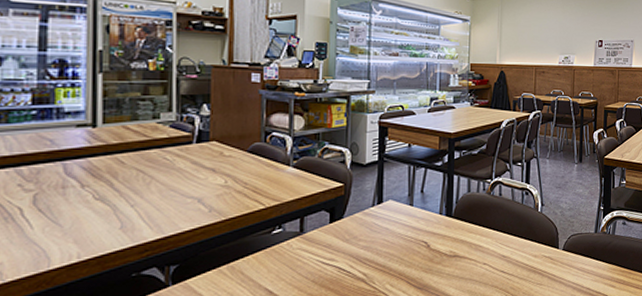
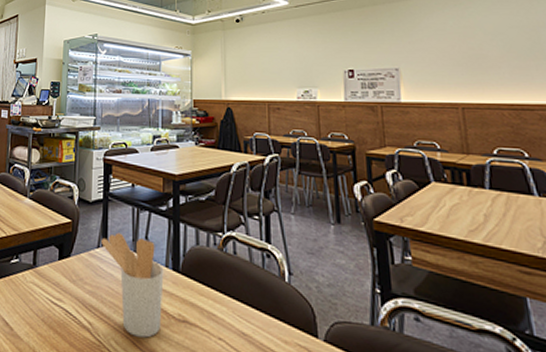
utensil holder: none [376,190,438,277] -> present [101,232,164,338]

